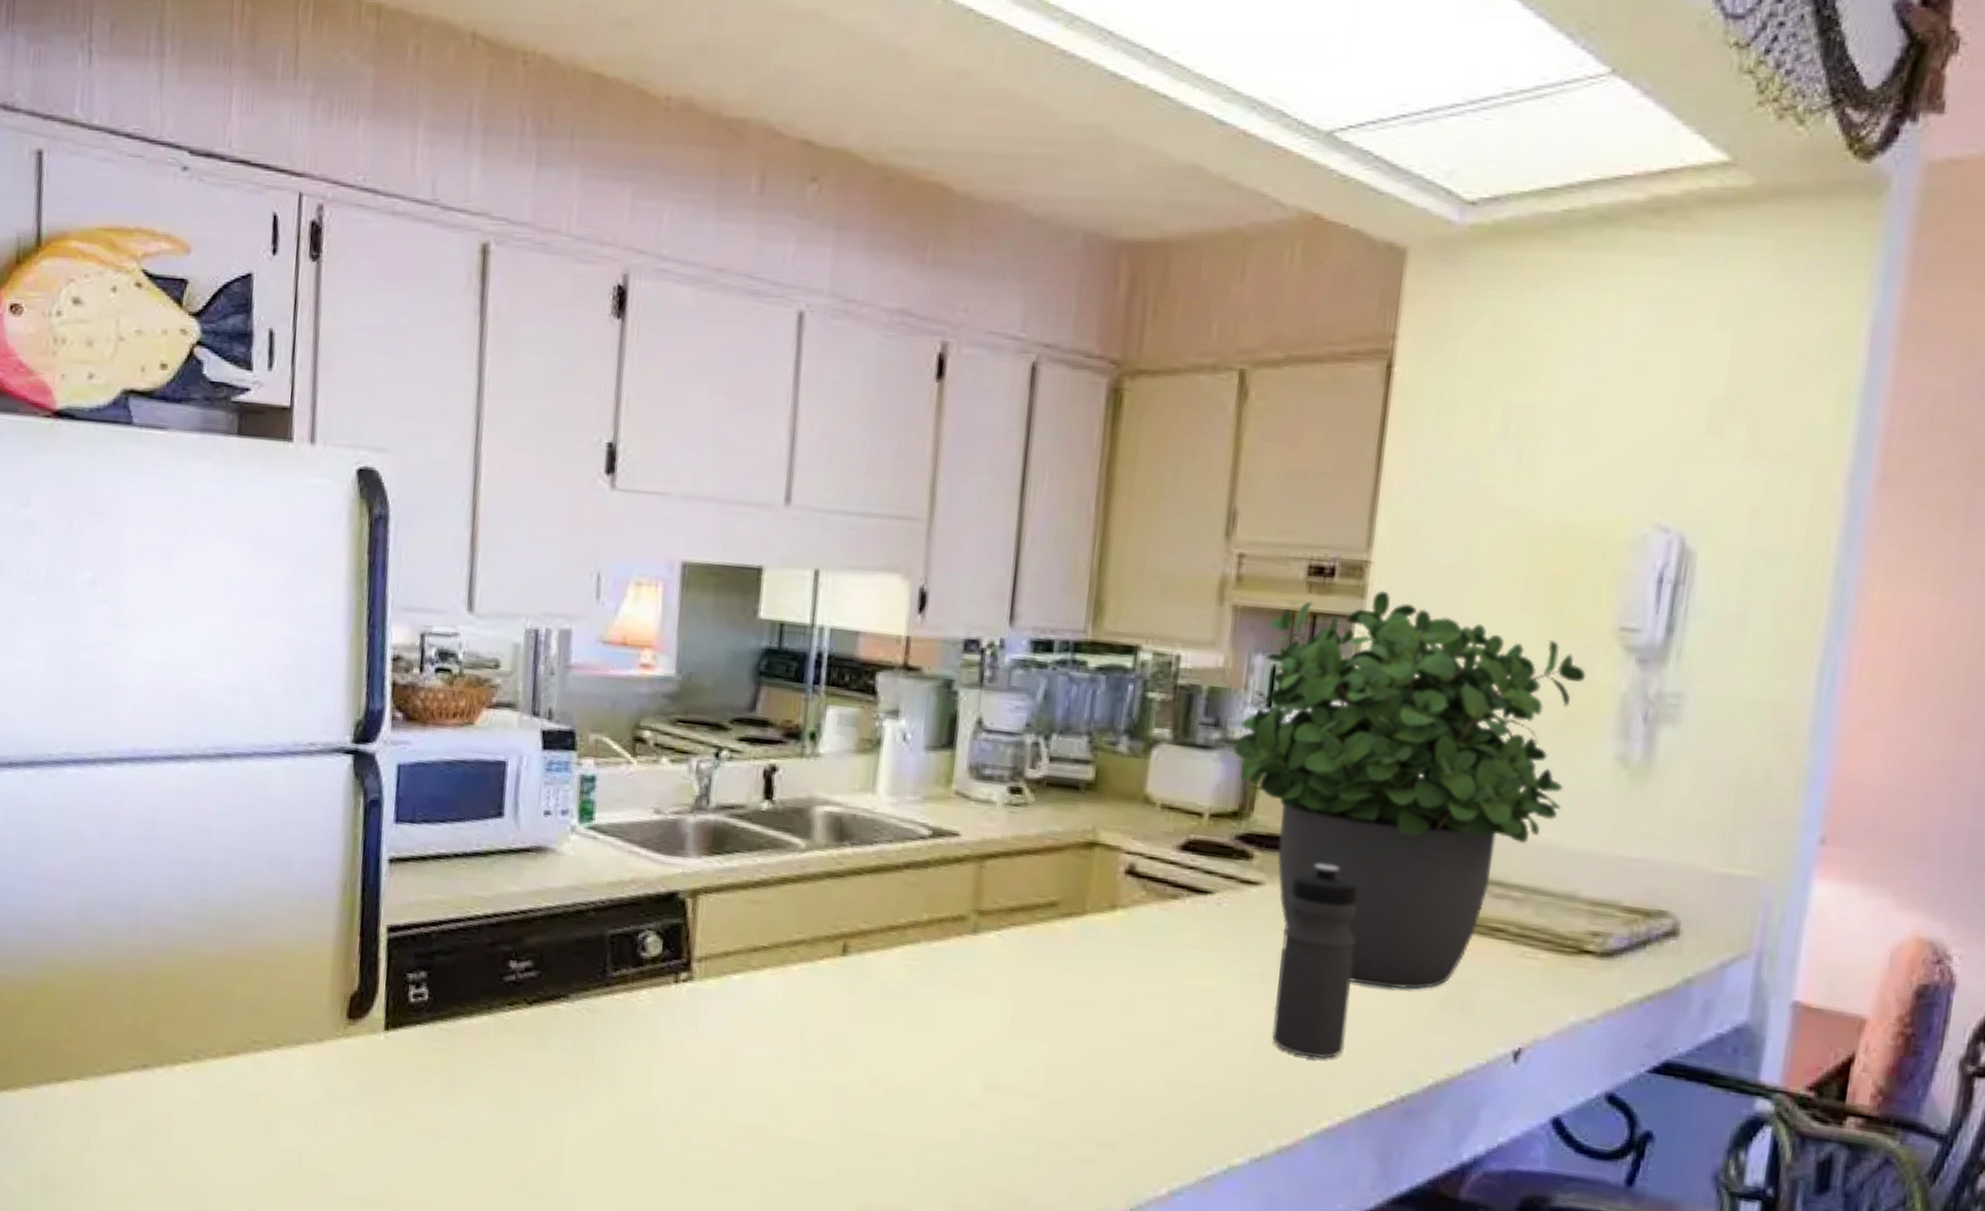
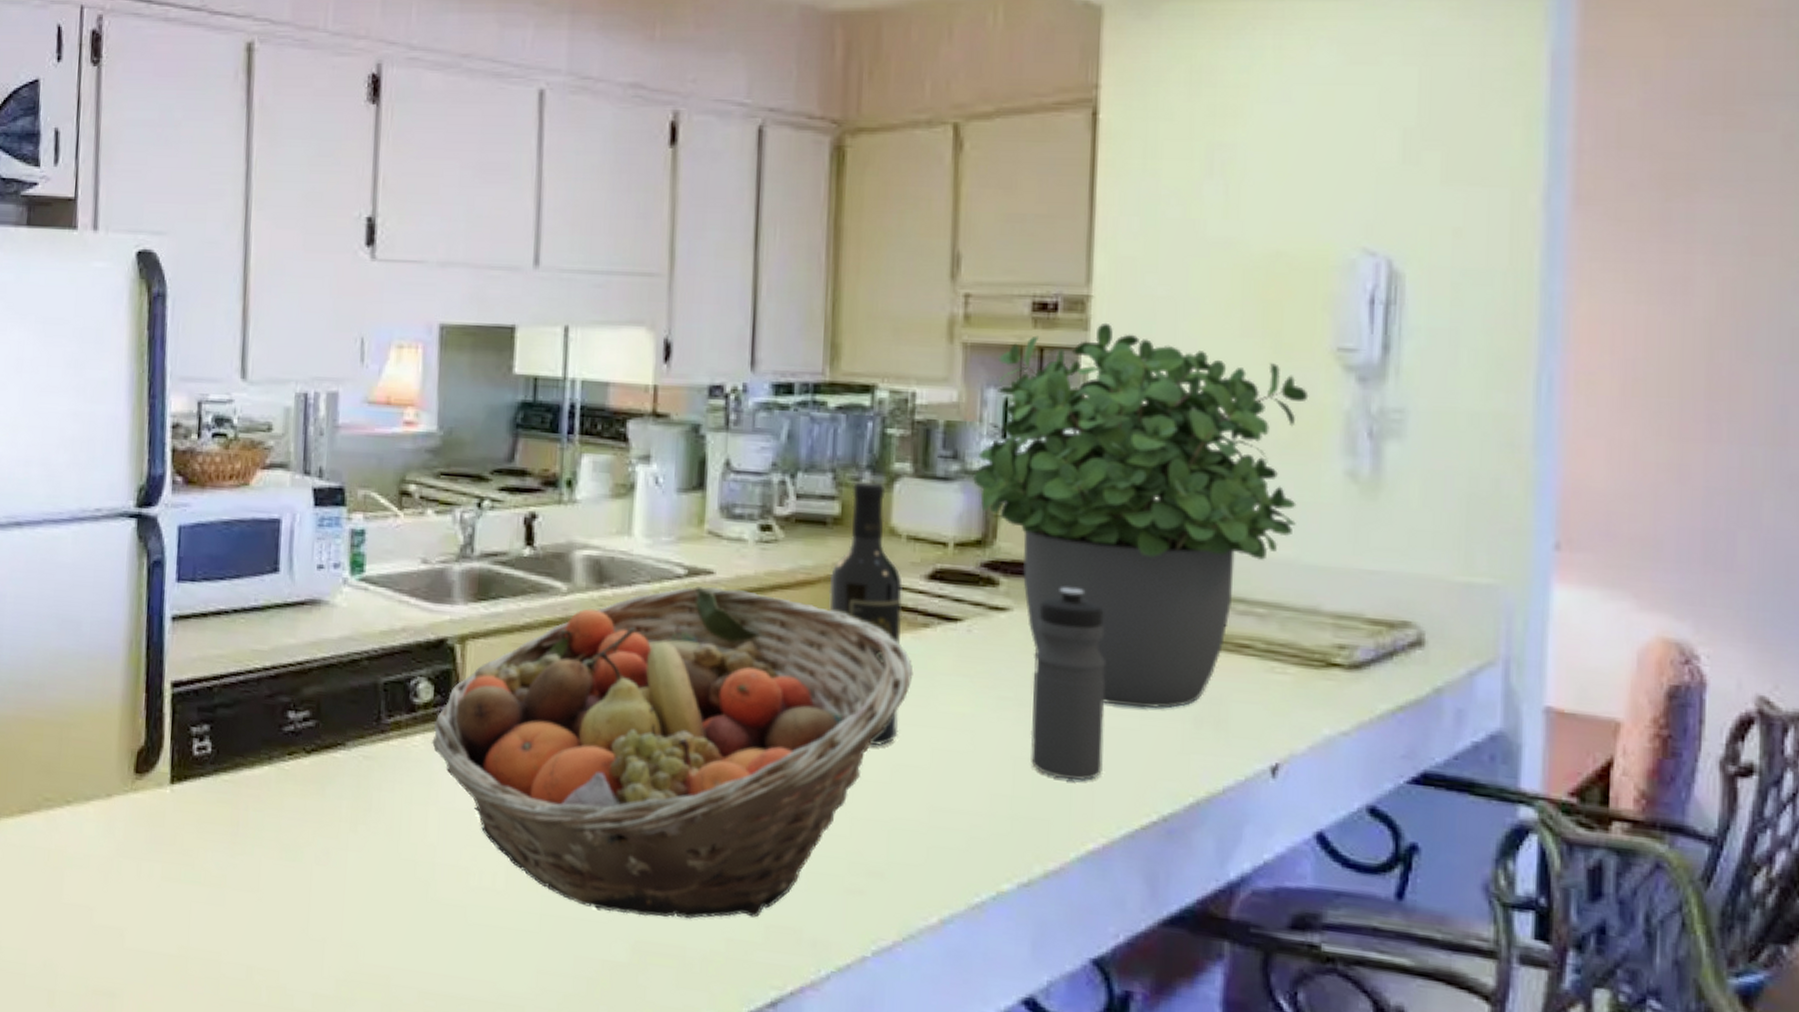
fruit basket: none [659,848,1159,1184] -> present [432,586,914,920]
wine bottle: none [1076,745,1154,1018] -> present [828,480,903,747]

